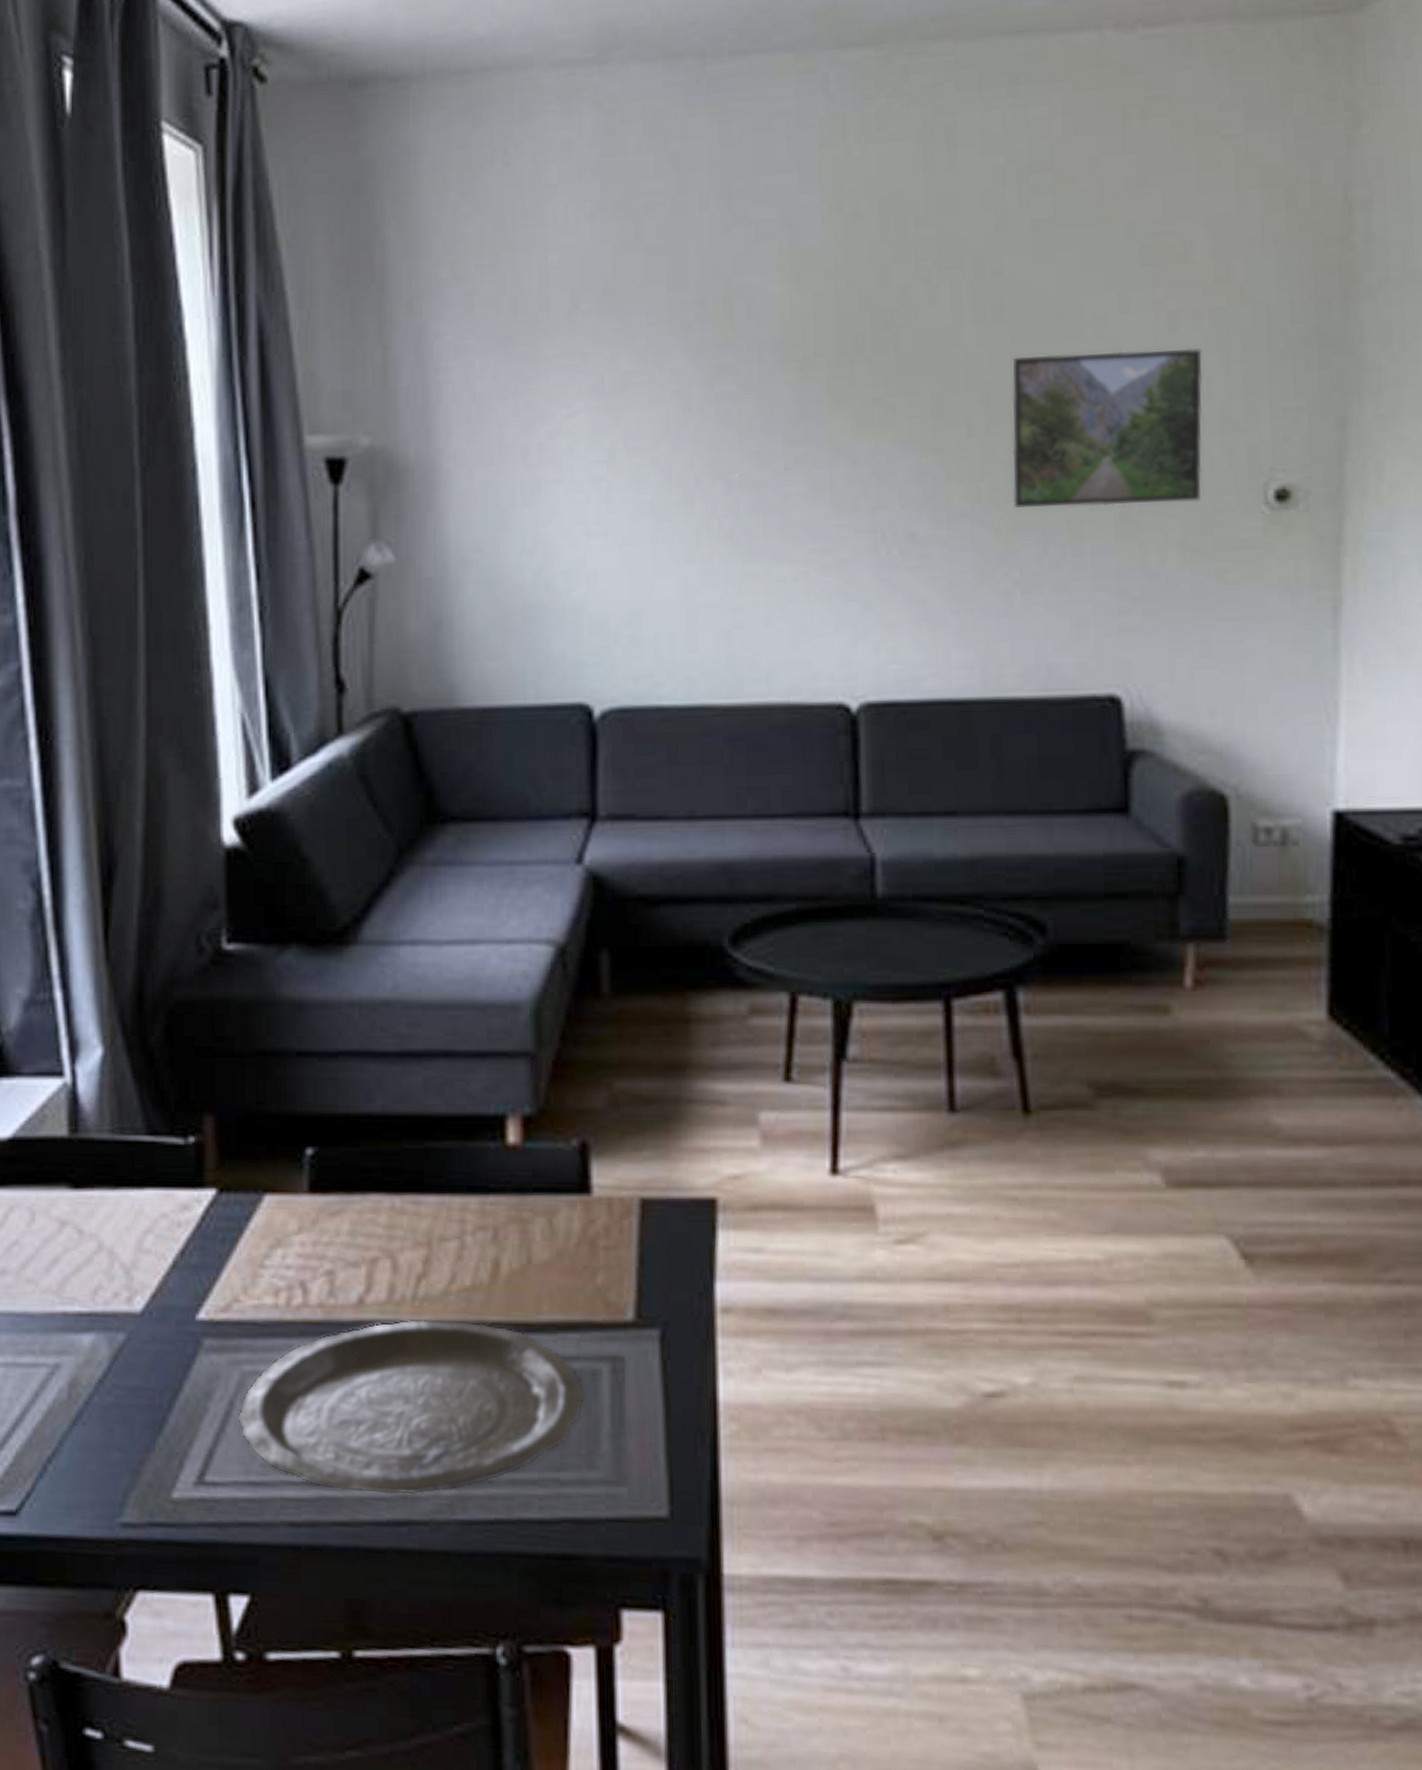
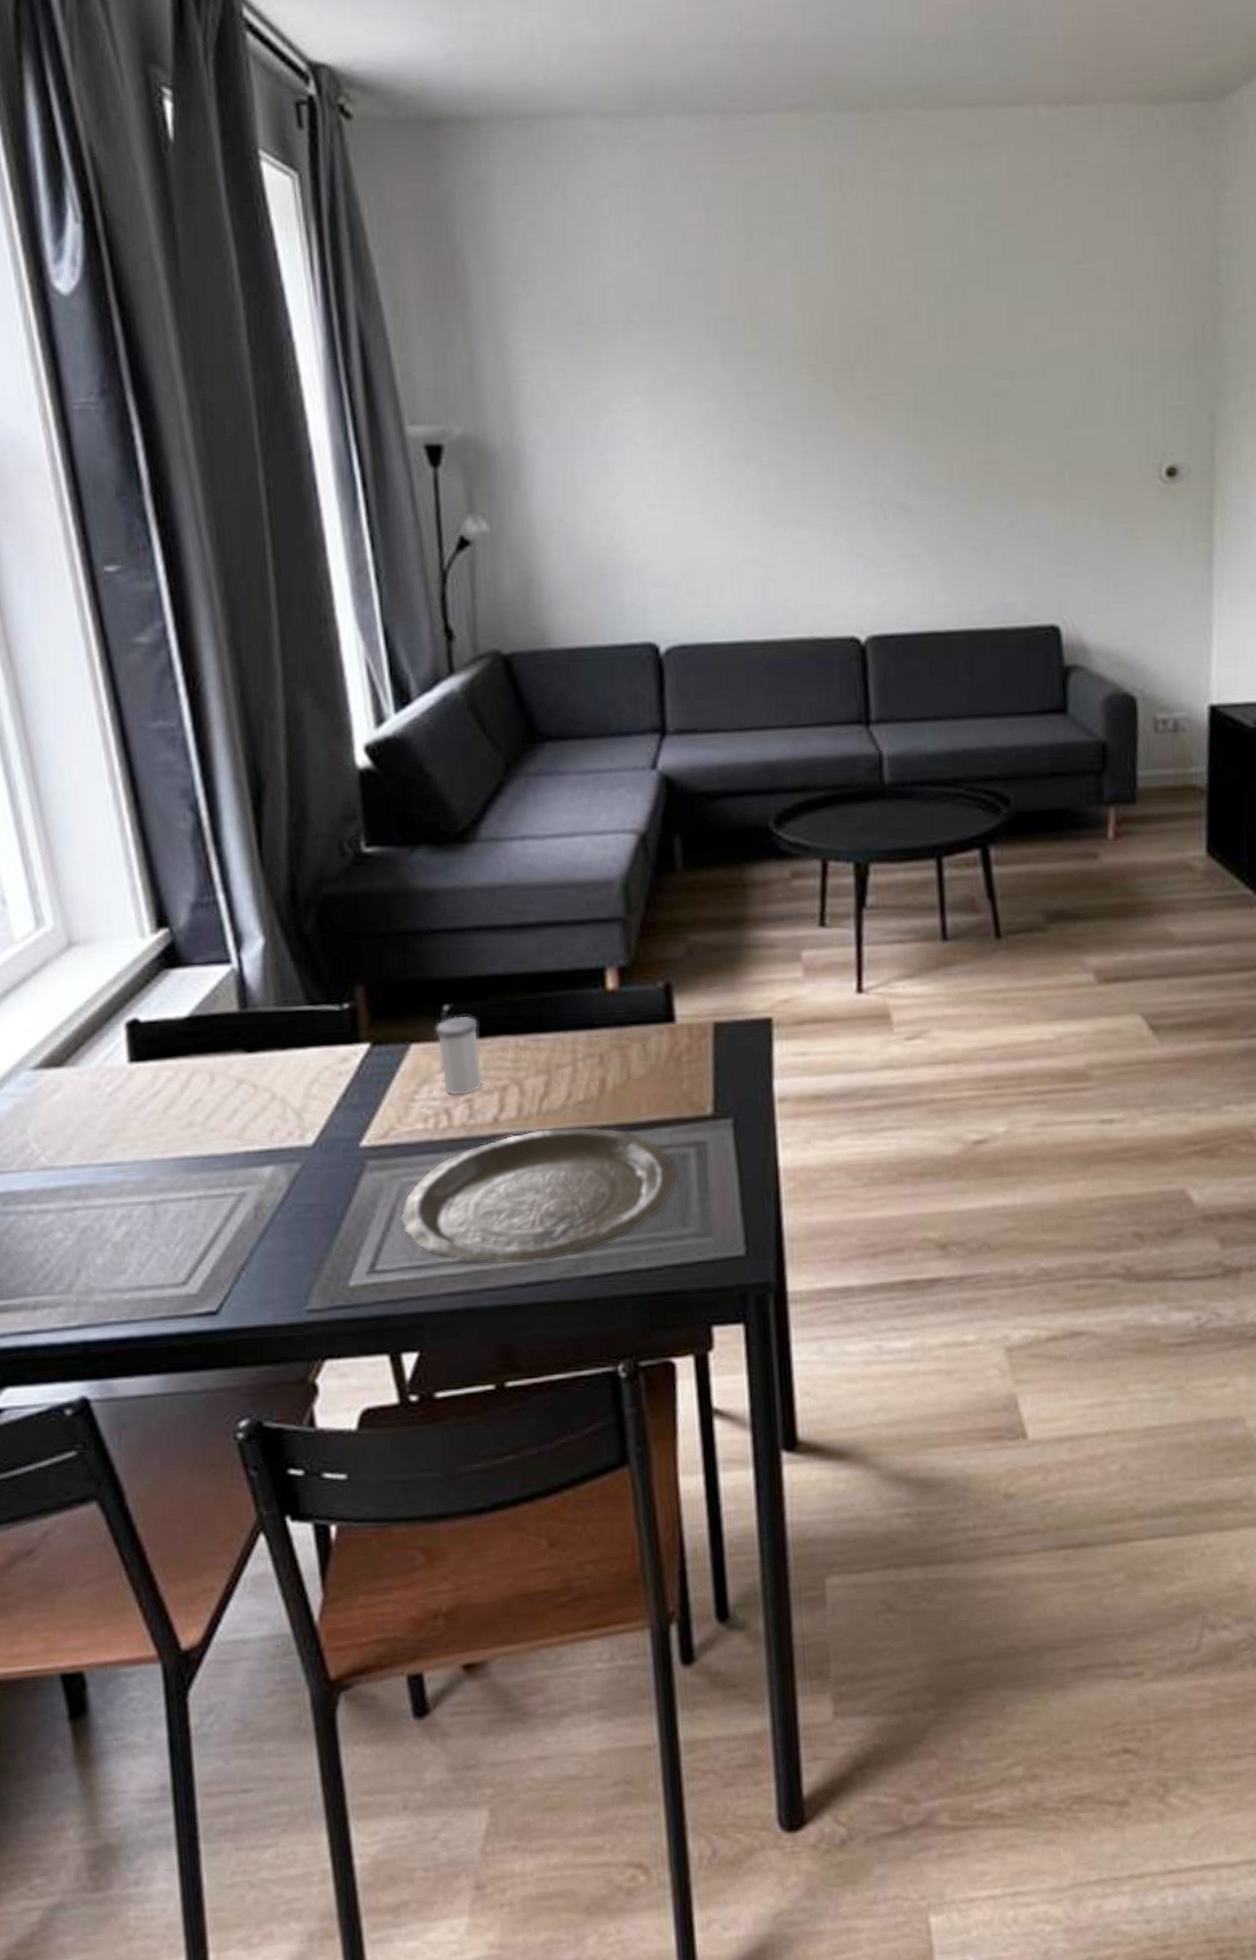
salt shaker: none [294,1163,349,1266] -> present [434,1015,484,1096]
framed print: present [1012,348,1203,508] -> none [974,359,1115,483]

